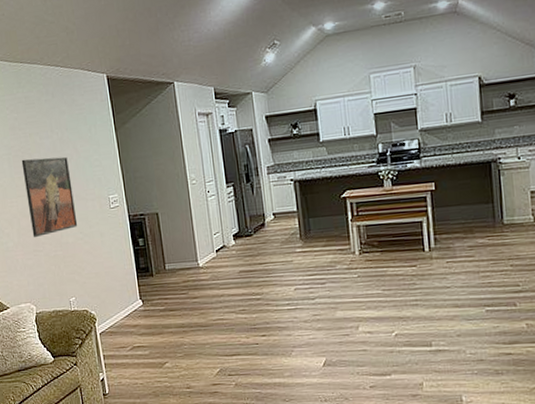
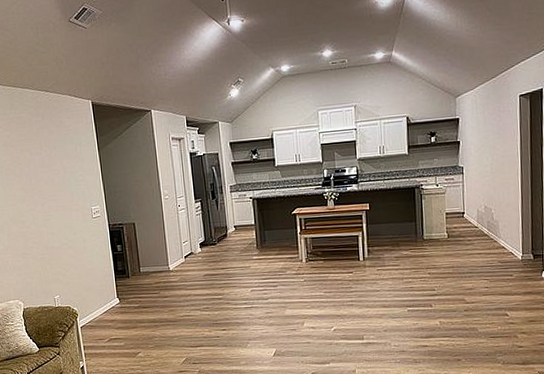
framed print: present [21,156,78,237] -> none [13,171,63,242]

